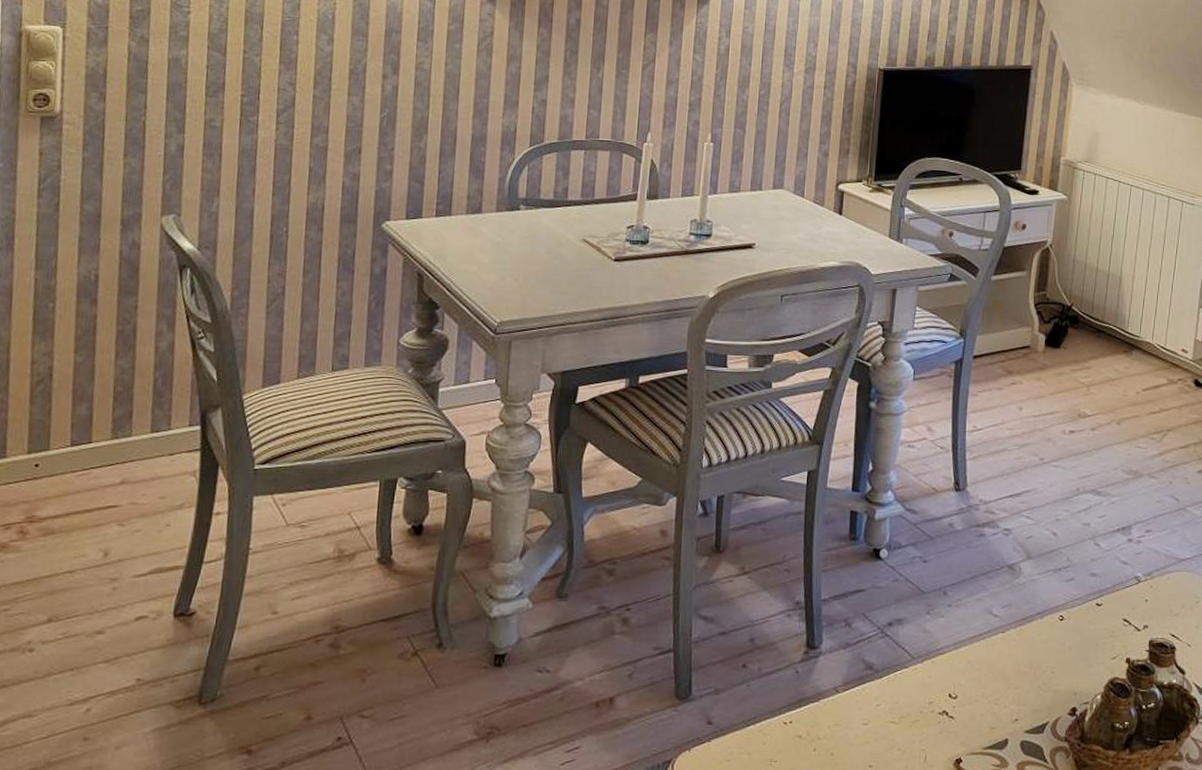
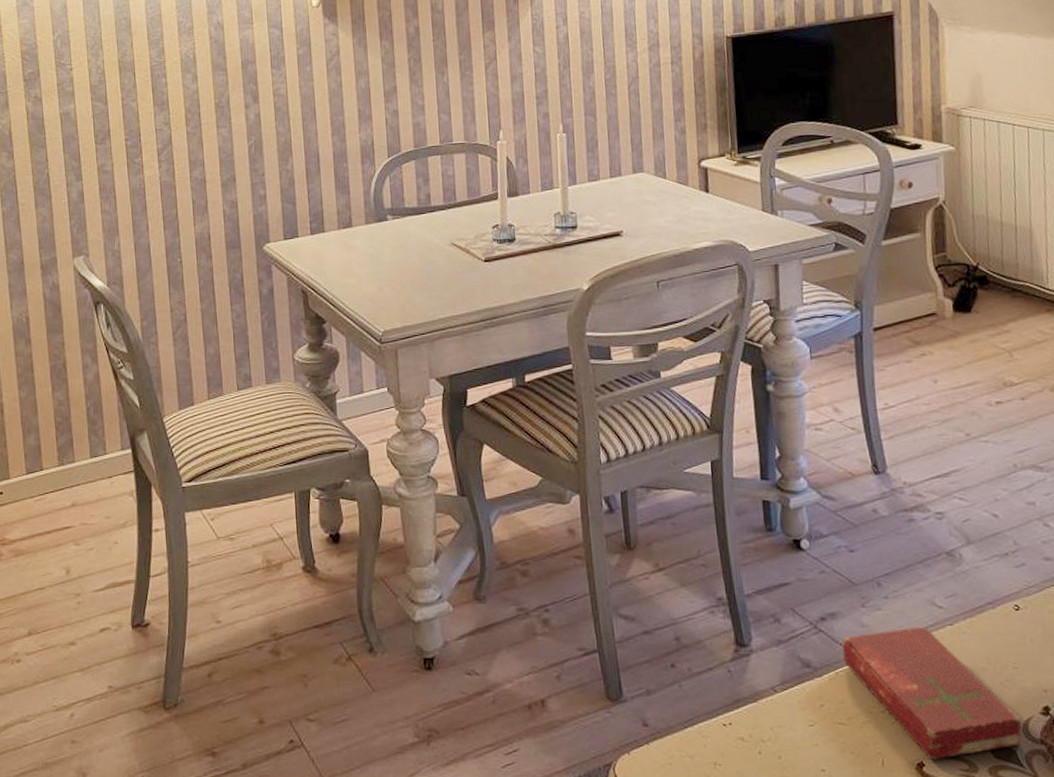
book: none [903,633,1051,756] -> present [842,626,1022,759]

